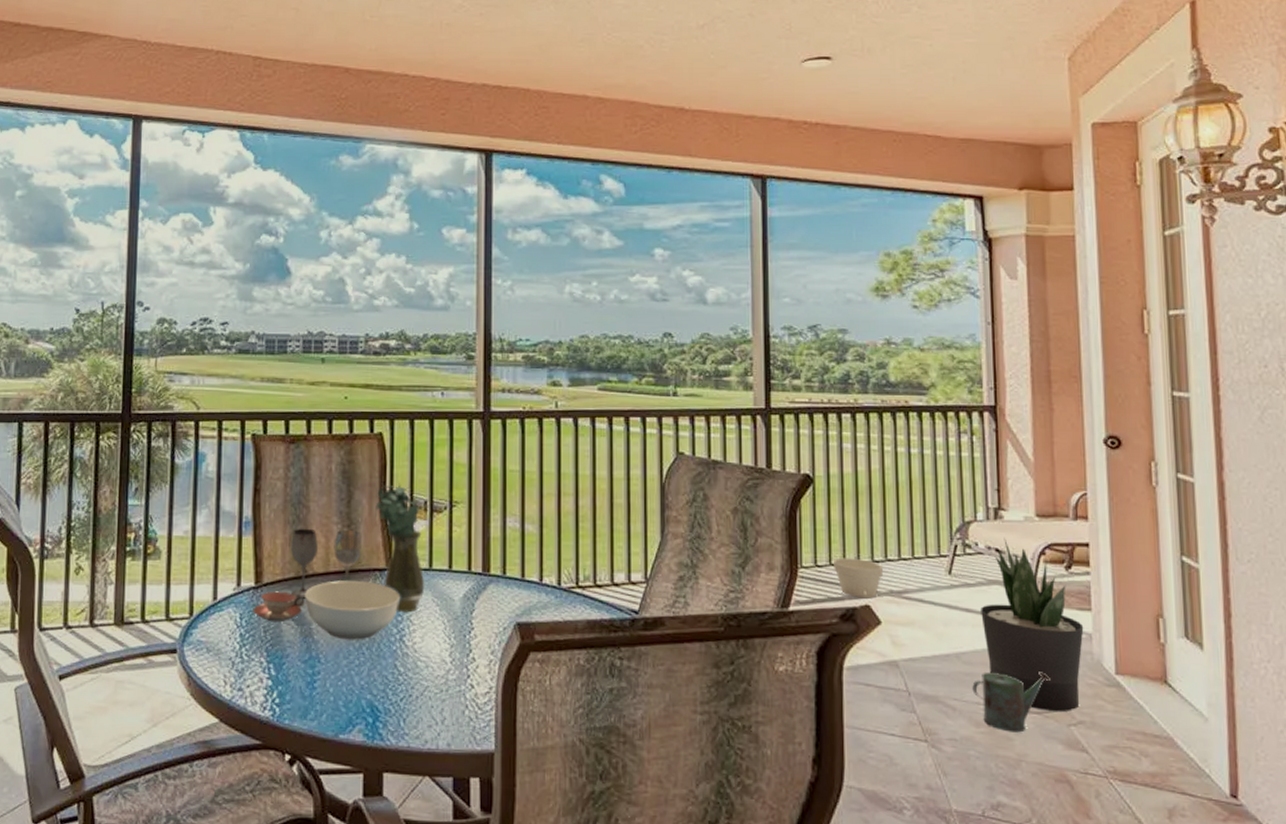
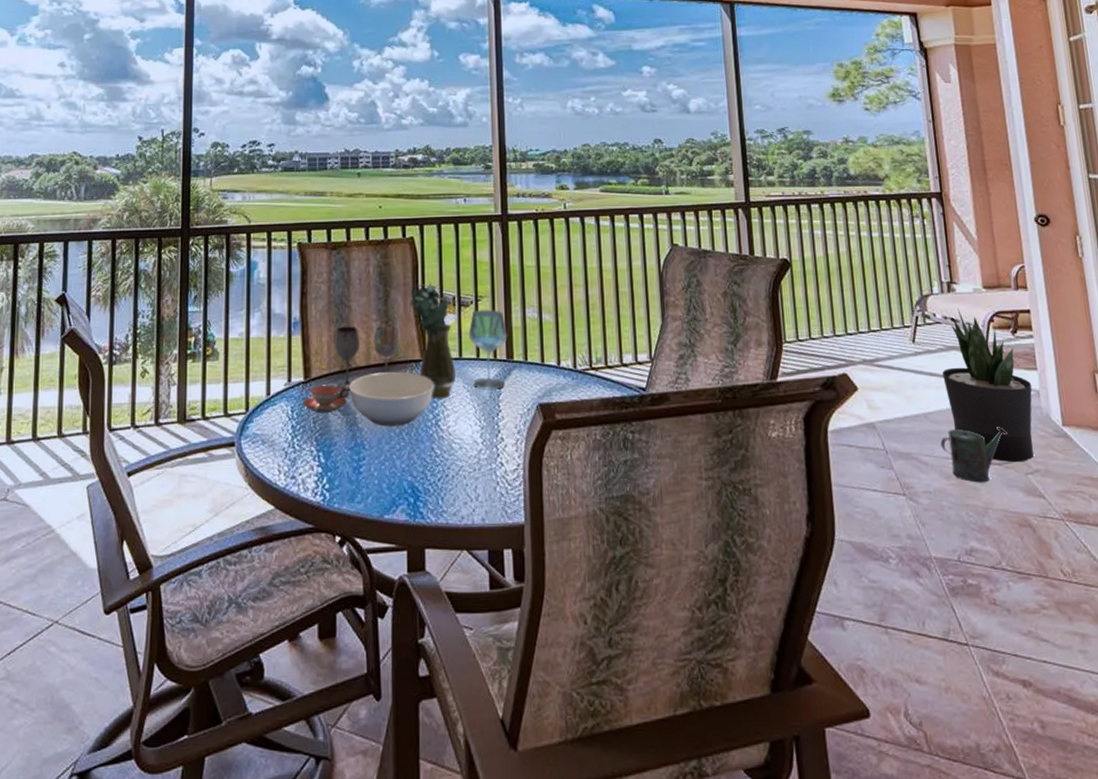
wine glass: none [440,517,485,605] -> present [468,310,508,390]
flower pot: present [834,557,883,599] -> none [813,332,856,368]

